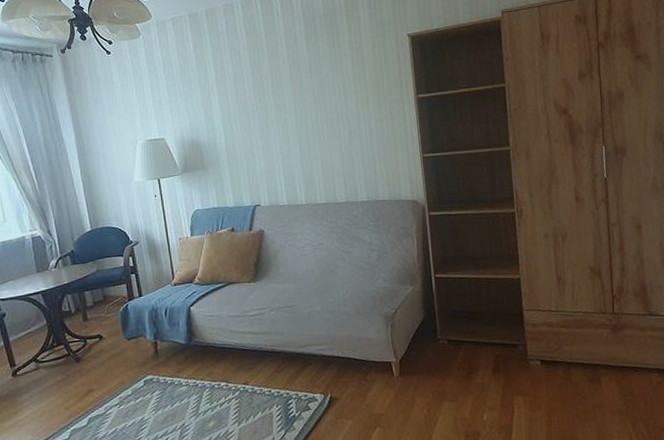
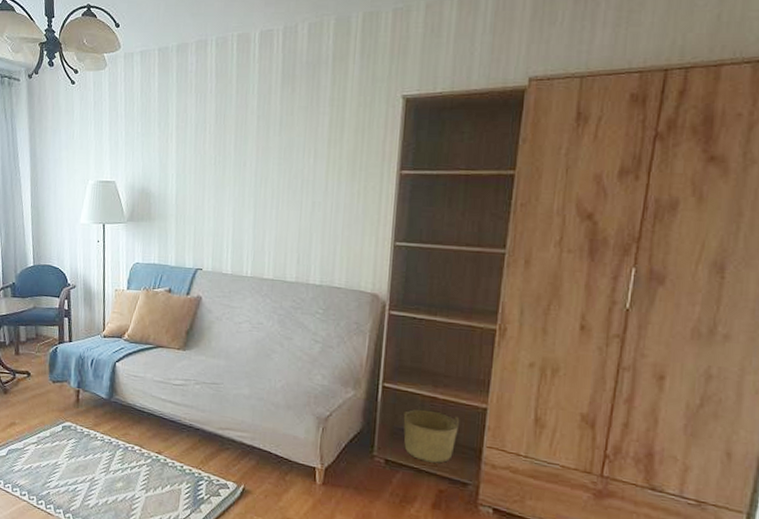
basket: none [456,289,502,334] -> present [403,409,460,464]

